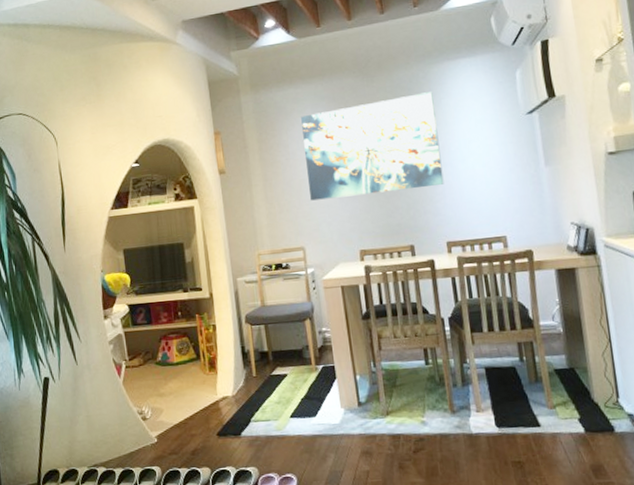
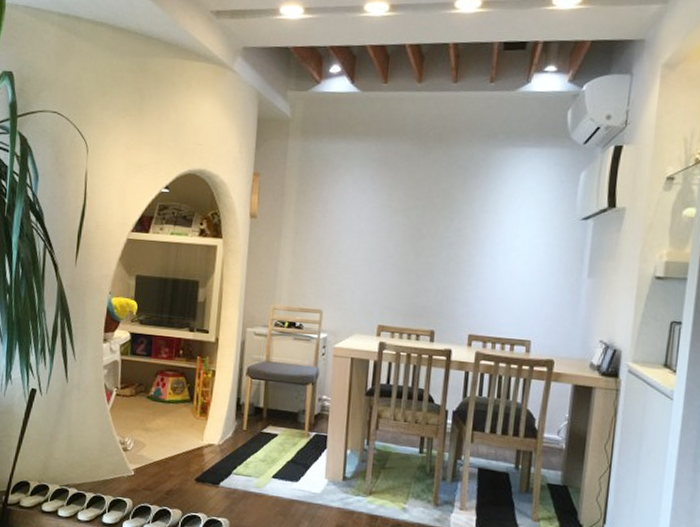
wall art: present [301,92,444,201] -> none [339,174,489,275]

